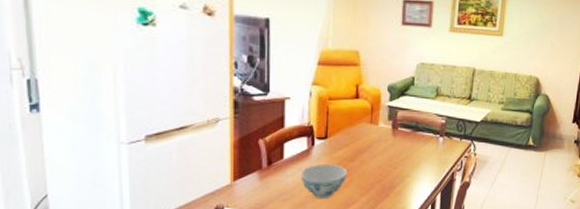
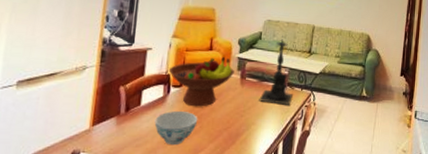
fruit bowl: none [311,105,385,160] -> present [168,56,234,107]
candle holder: none [413,80,451,156] -> present [259,35,293,105]

